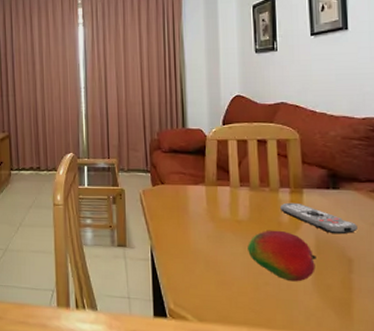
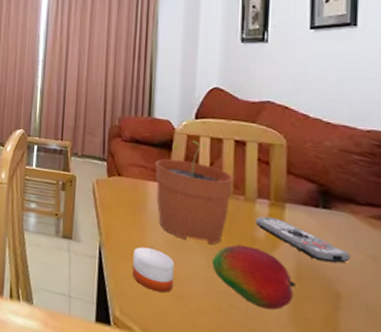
candle: none [181,243,217,281] -> present [132,247,174,293]
plant pot: none [192,144,260,234] -> present [155,140,235,245]

